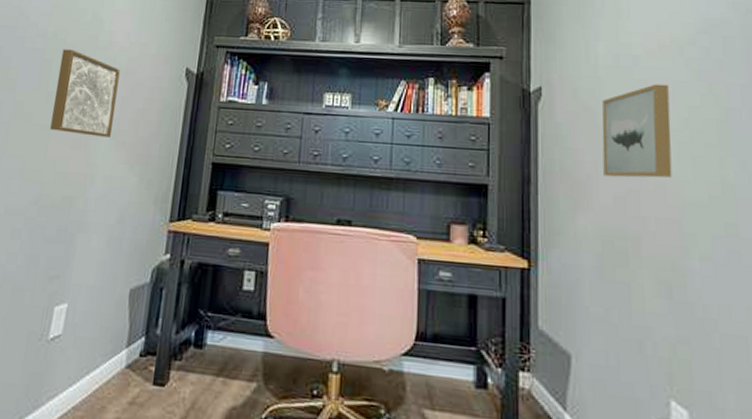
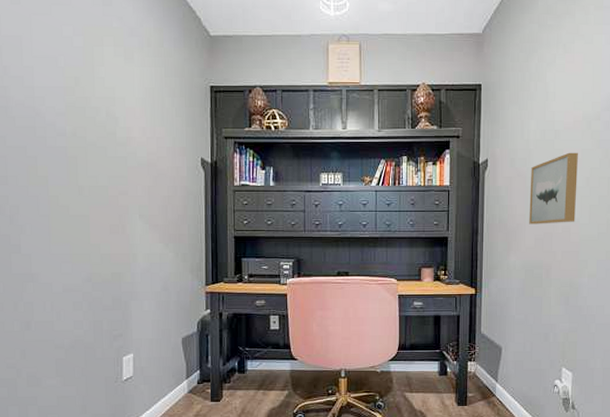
wall art: present [50,49,120,137] -> none [84,146,144,222]

